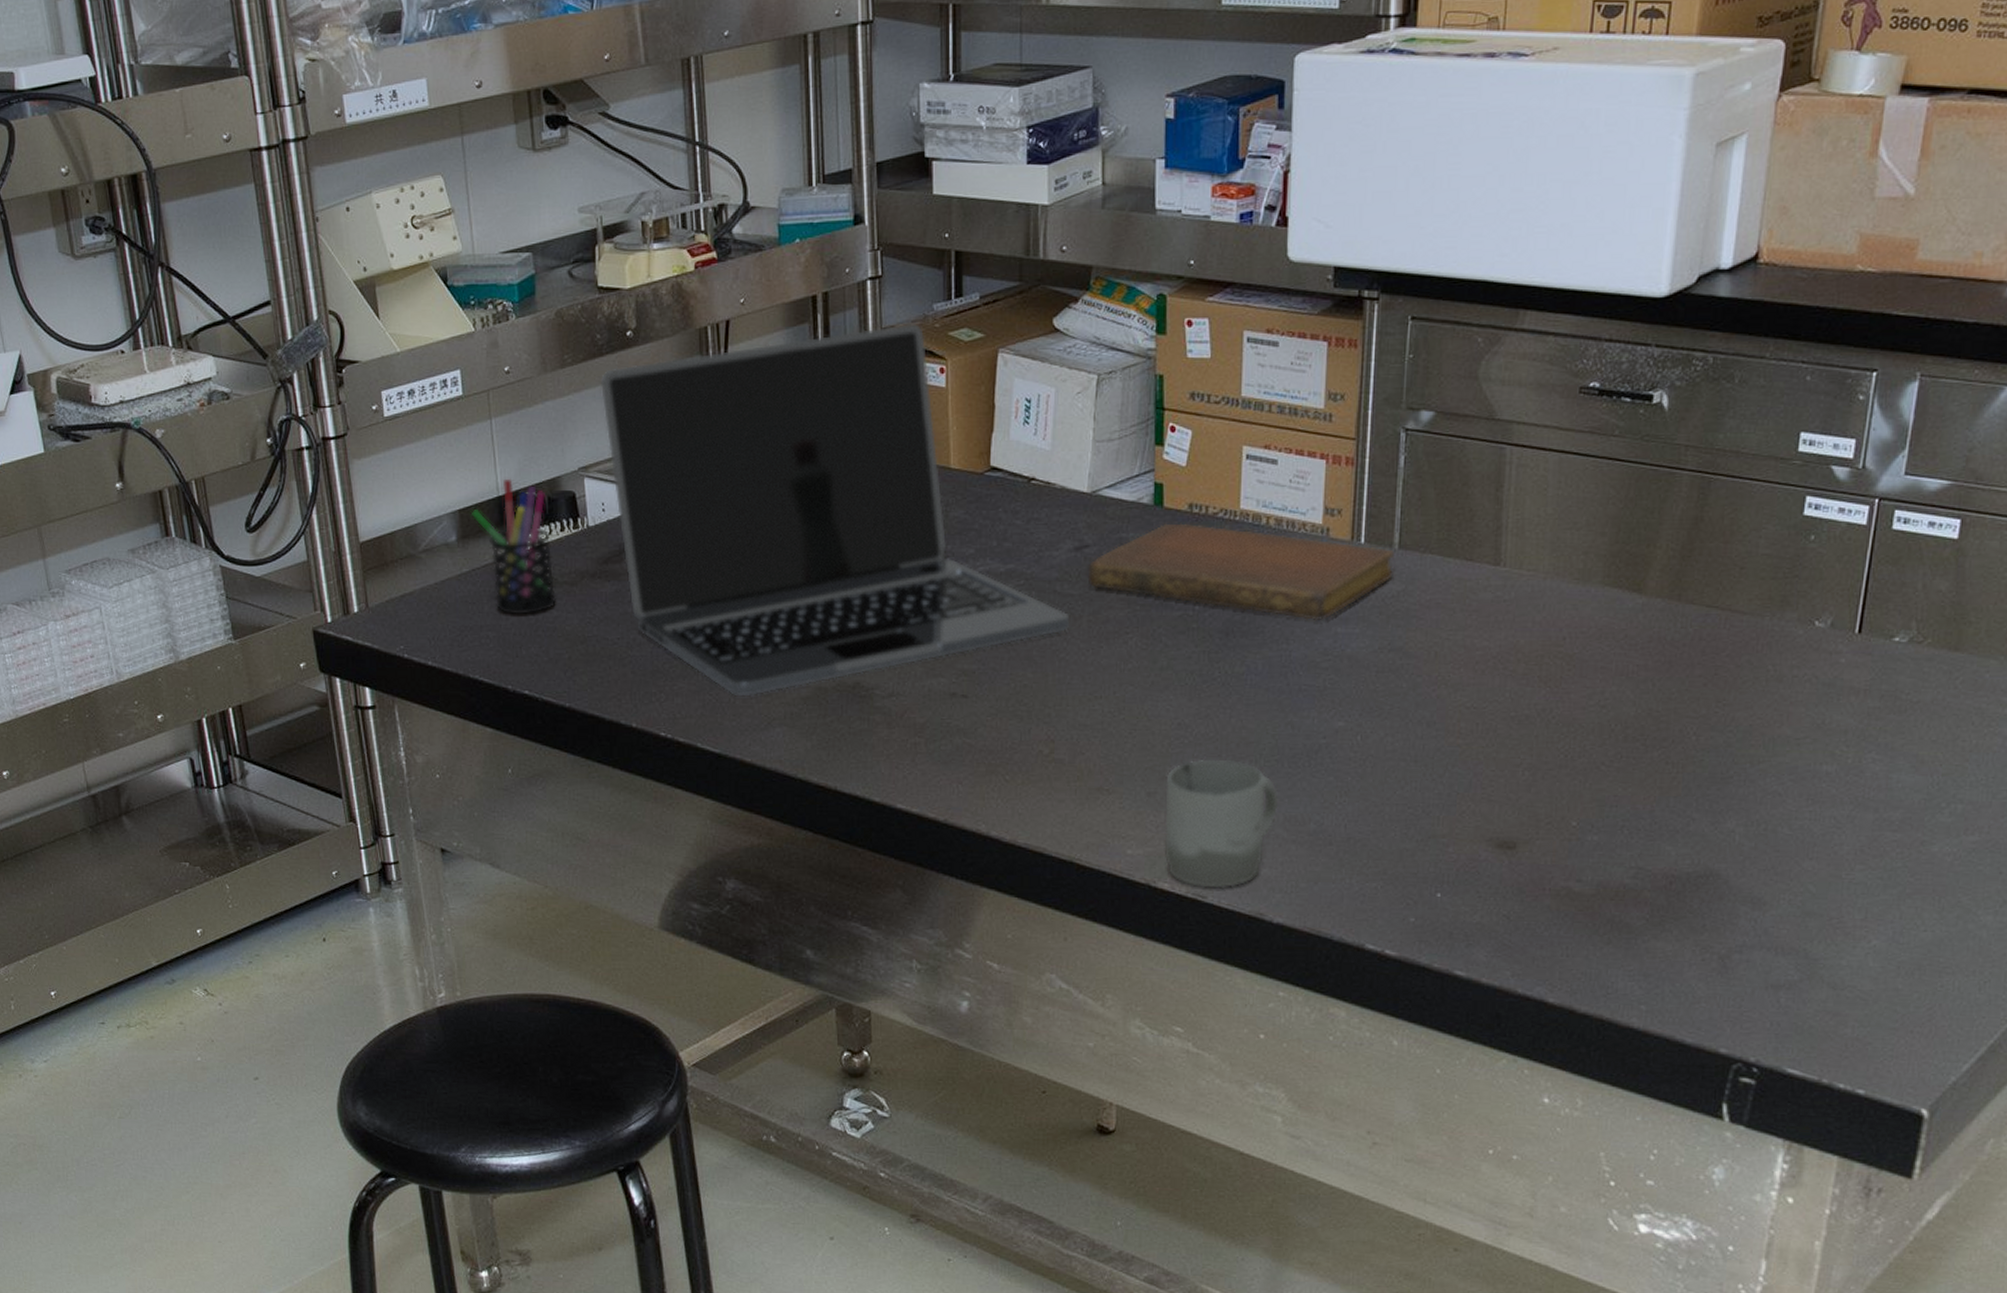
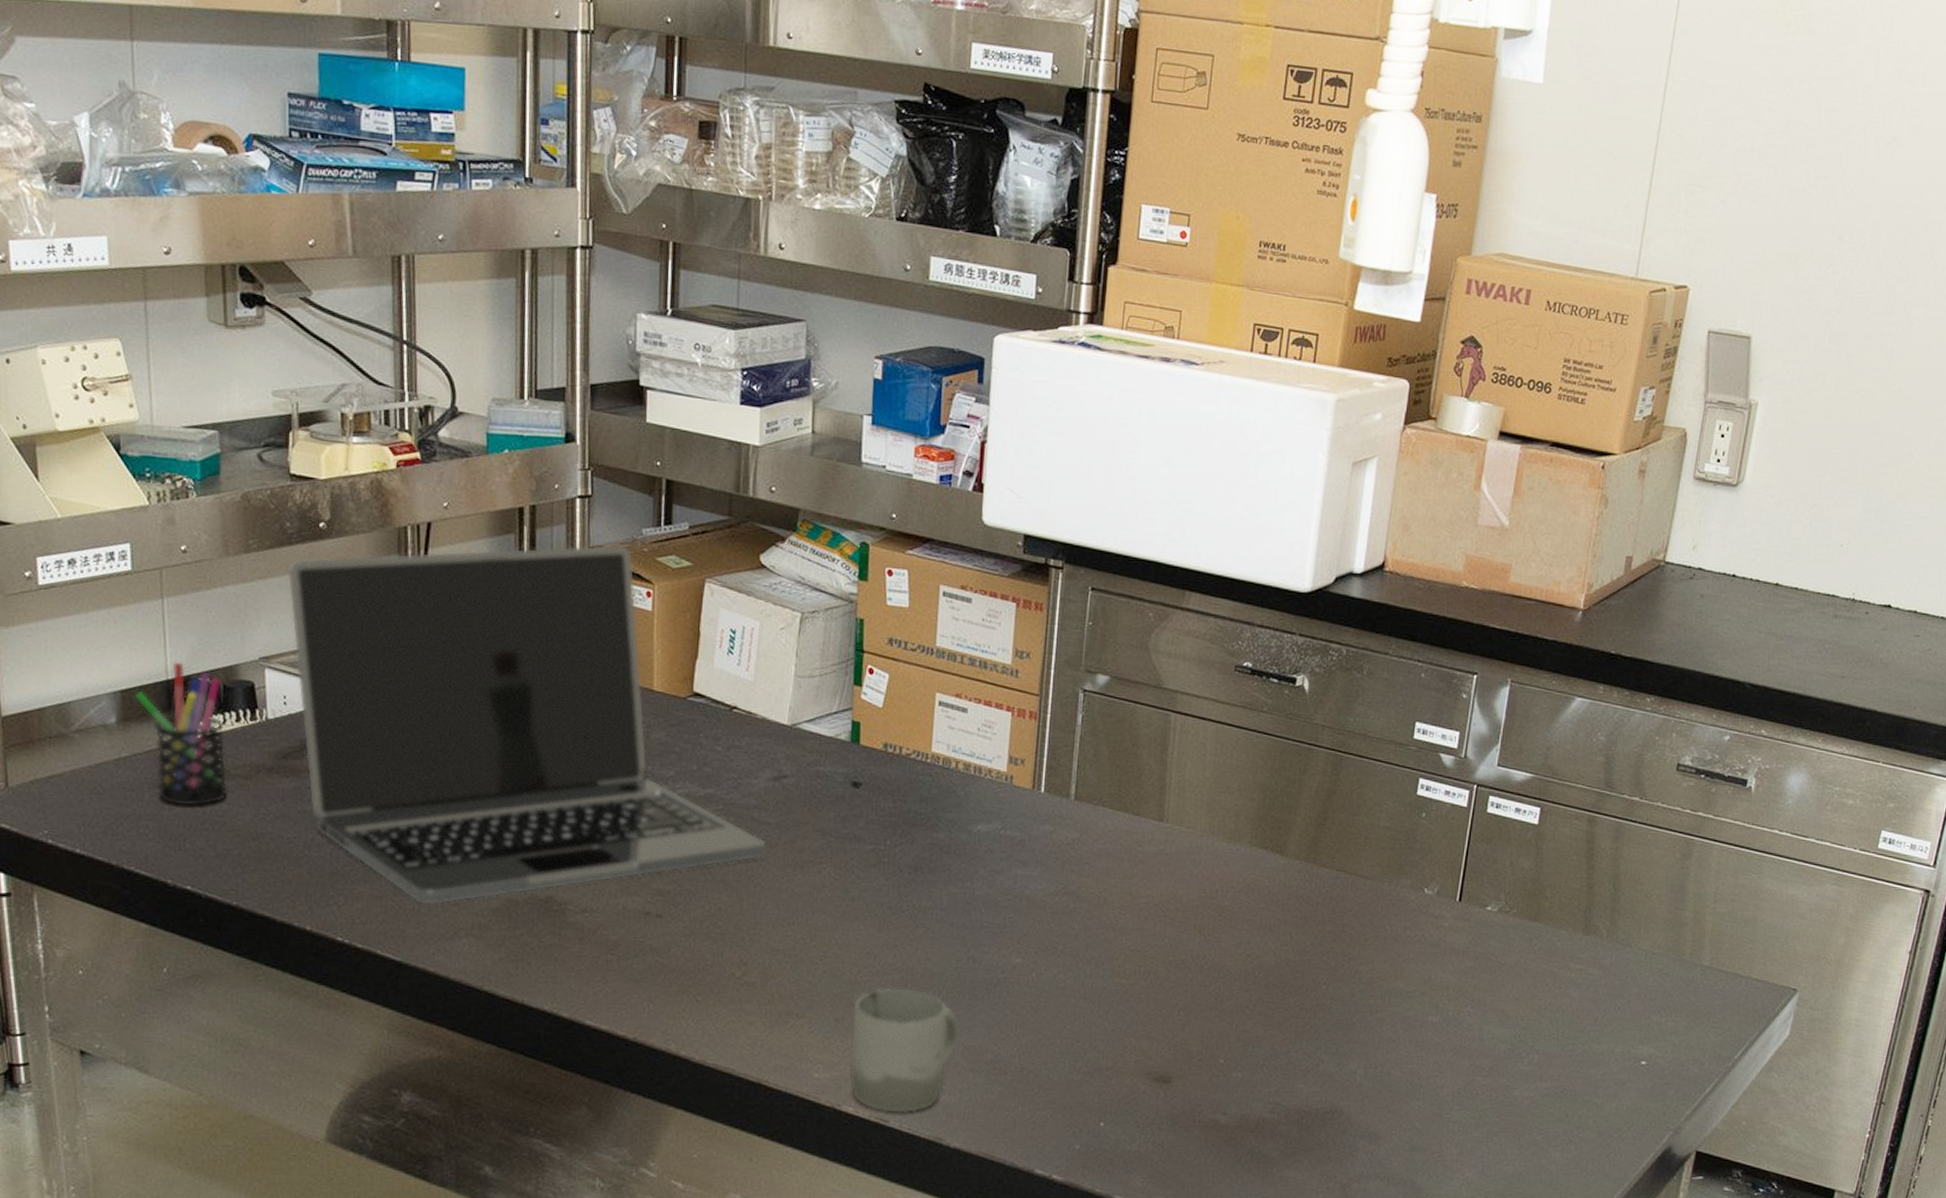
notebook: present [1087,523,1395,622] -> none [784,760,1071,863]

